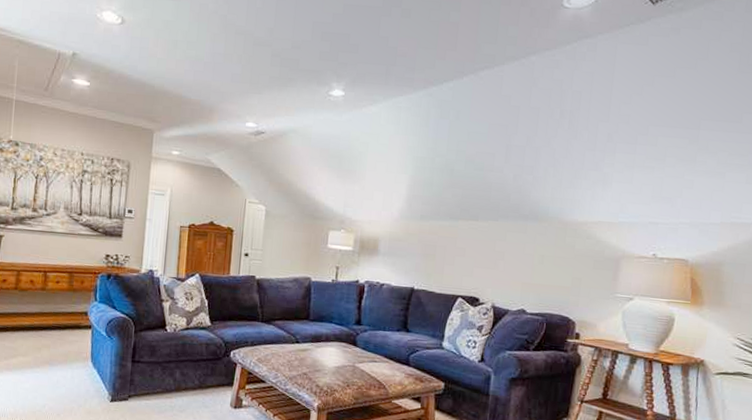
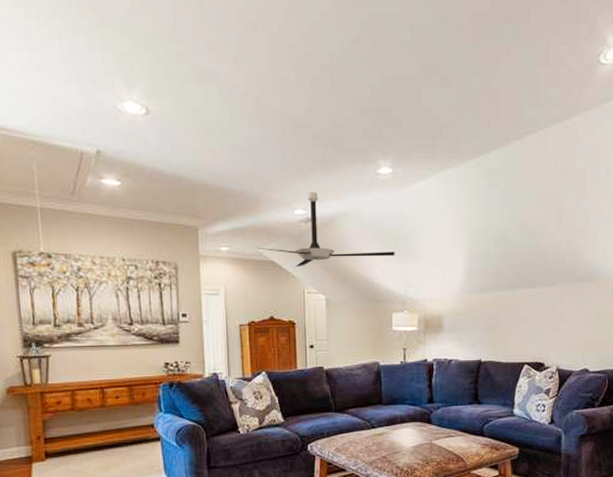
ceiling fan: none [206,107,338,177] -> present [257,192,395,267]

